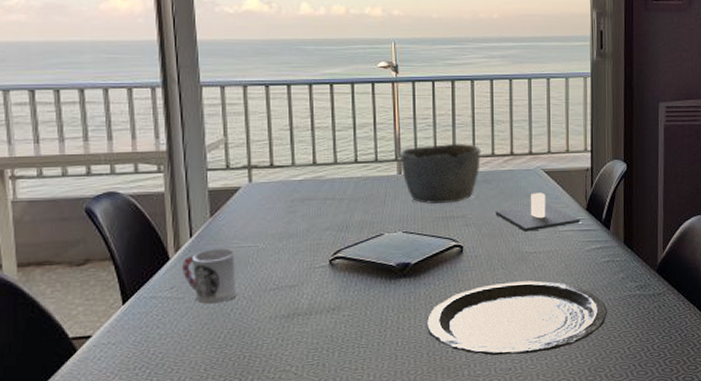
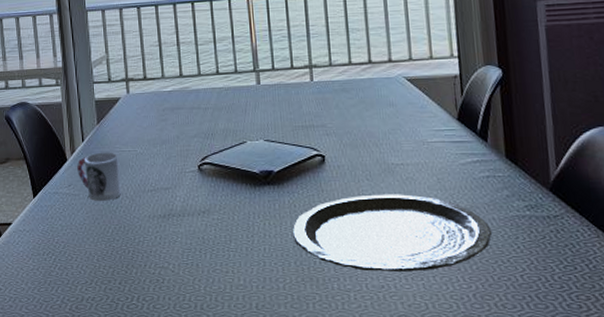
bowl: present [399,143,480,204] -> none [257,52,337,113]
candle: present [495,192,580,232] -> none [356,101,451,142]

